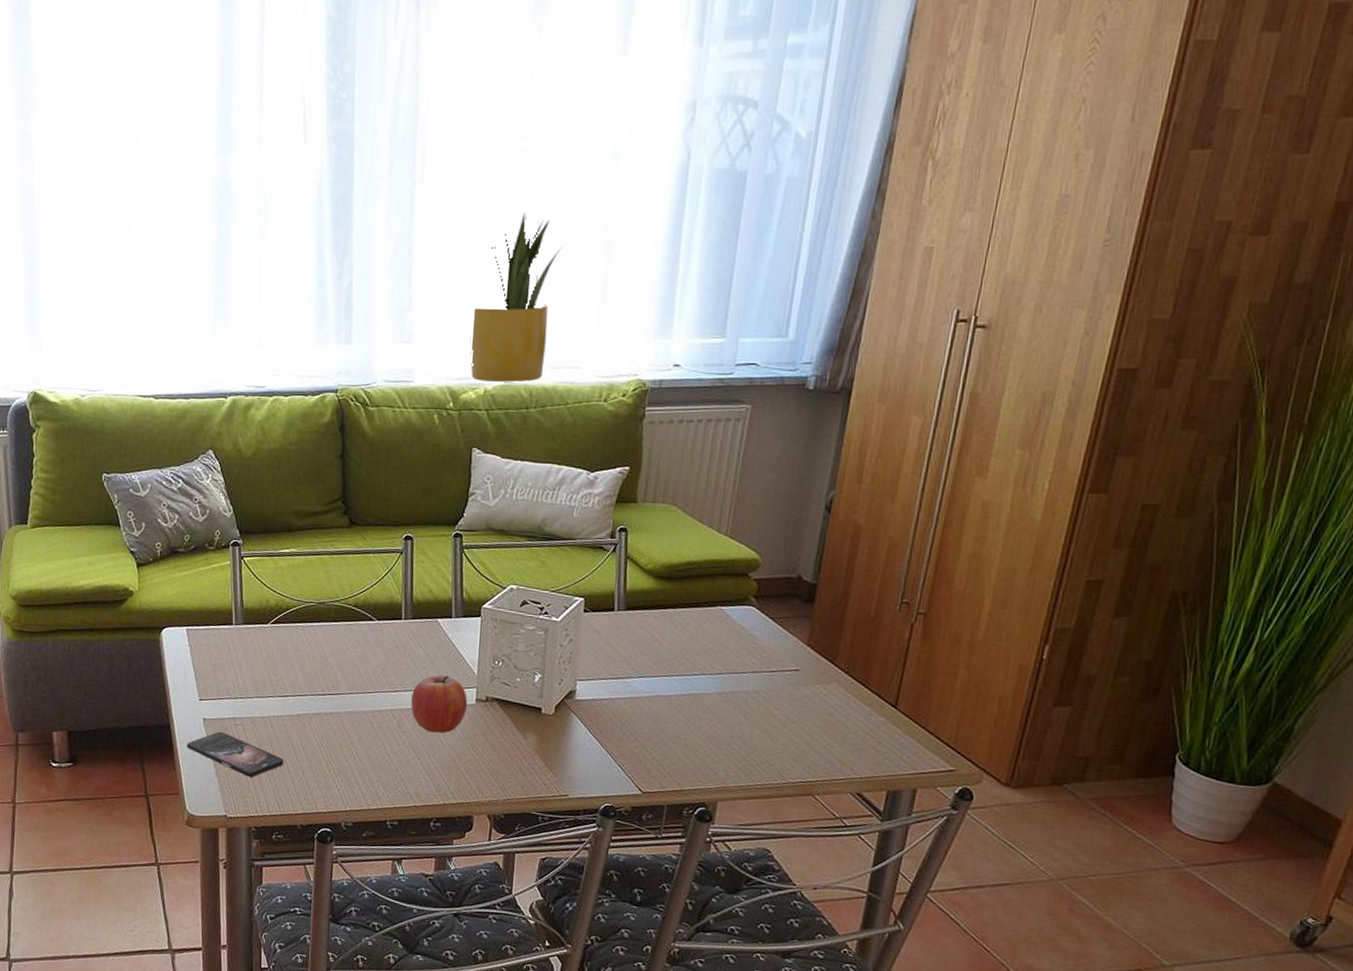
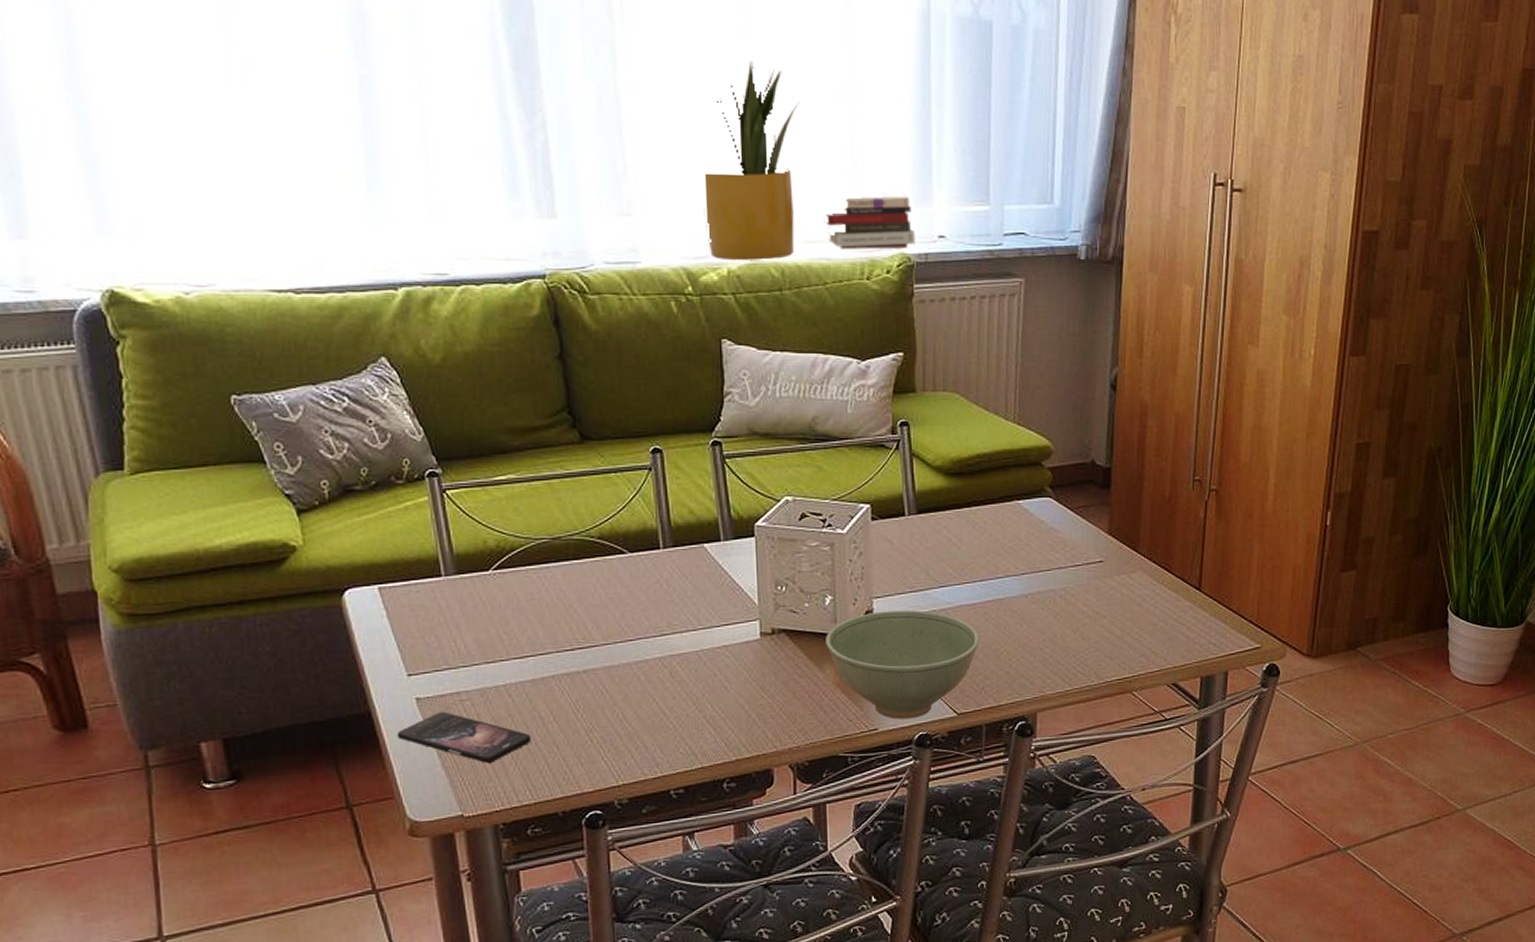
fruit: present [411,675,468,733] -> none [683,609,751,678]
bowl: none [531,692,672,791] -> present [826,610,980,719]
books: none [571,326,653,376] -> present [823,193,916,250]

